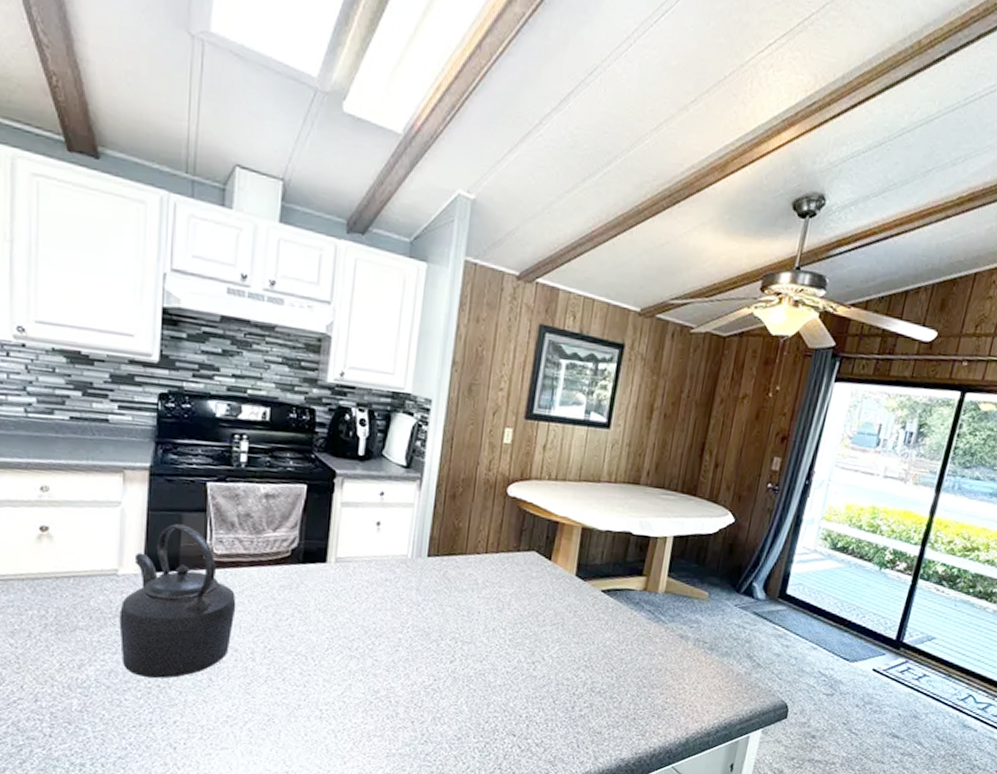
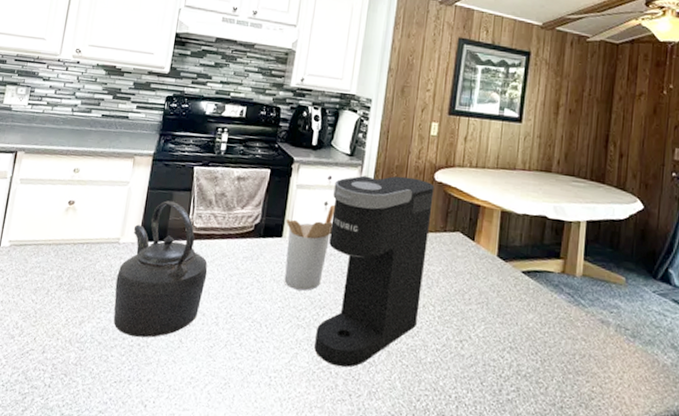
utensil holder: none [330,524,389,620] -> present [284,204,335,291]
coffee maker: none [371,490,507,696] -> present [314,175,434,368]

